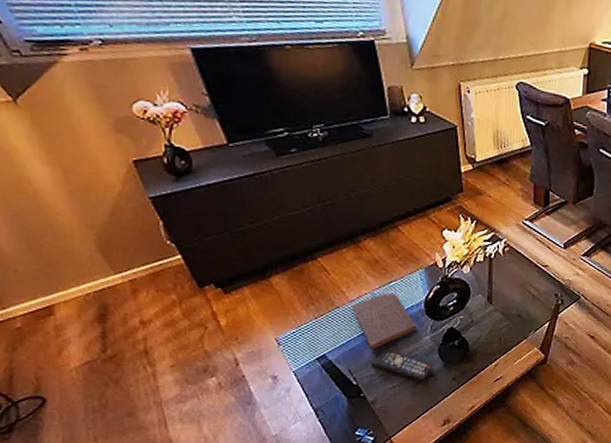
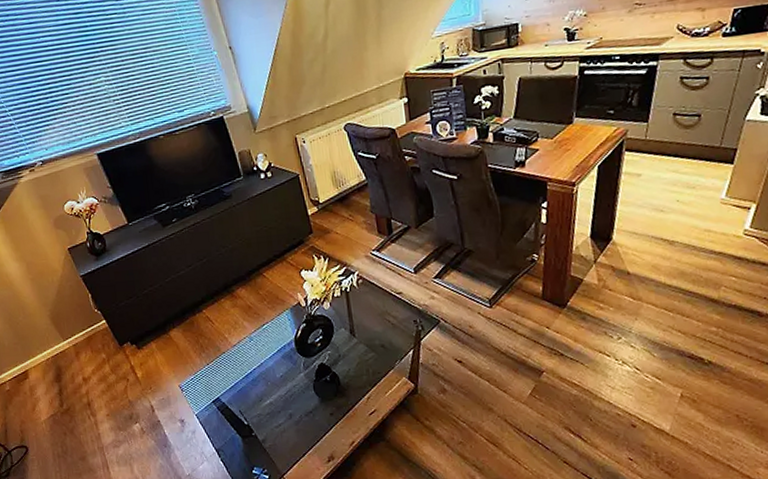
book: present [351,292,417,351] -> none [234,334,292,391]
remote control: present [370,348,434,381] -> none [256,388,311,418]

